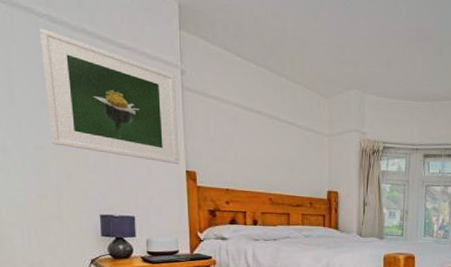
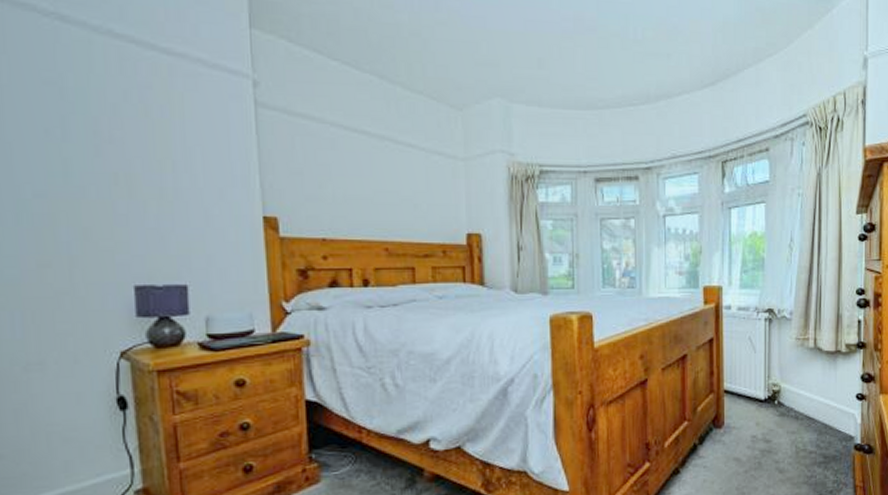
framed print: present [39,28,180,164] -> none [43,30,253,208]

